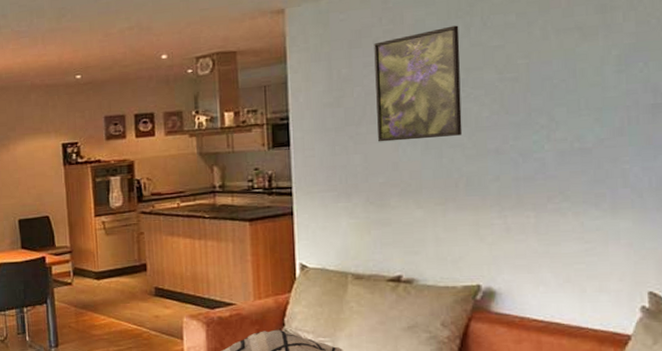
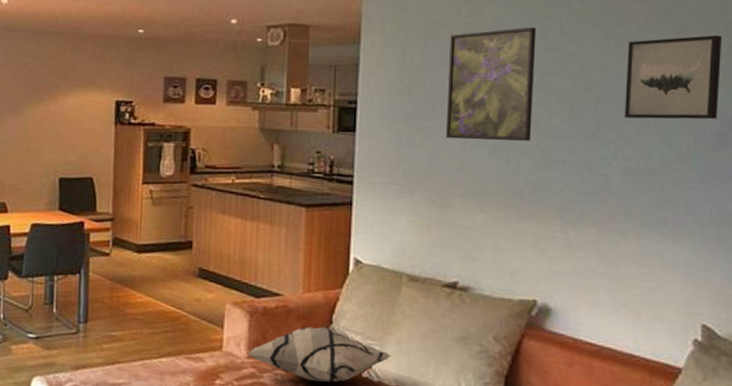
wall art: none [552,9,651,102] -> present [624,35,722,120]

